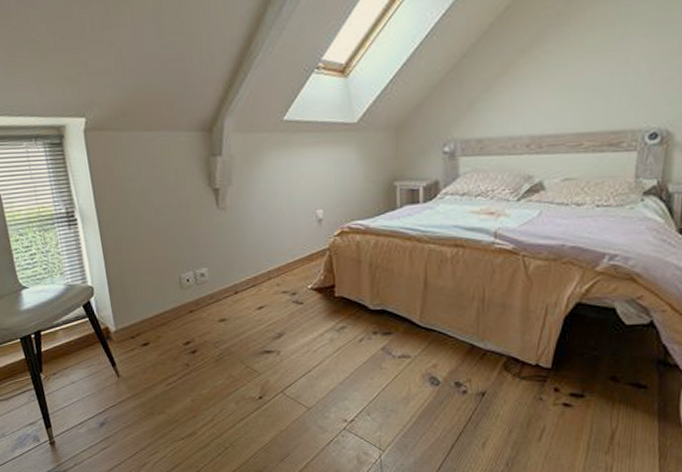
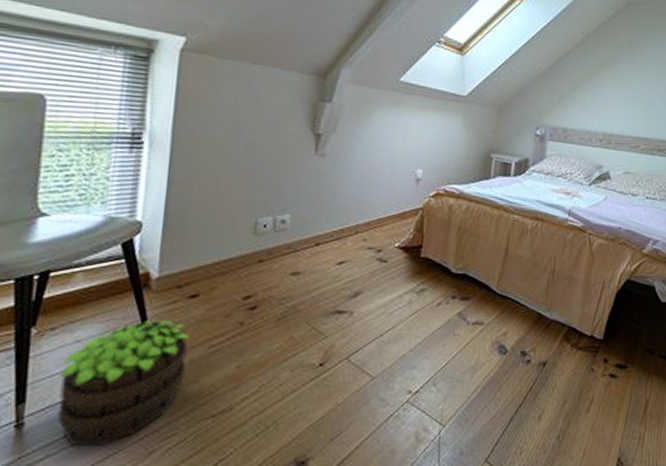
potted plant: none [67,364,154,459] -> present [57,319,190,447]

